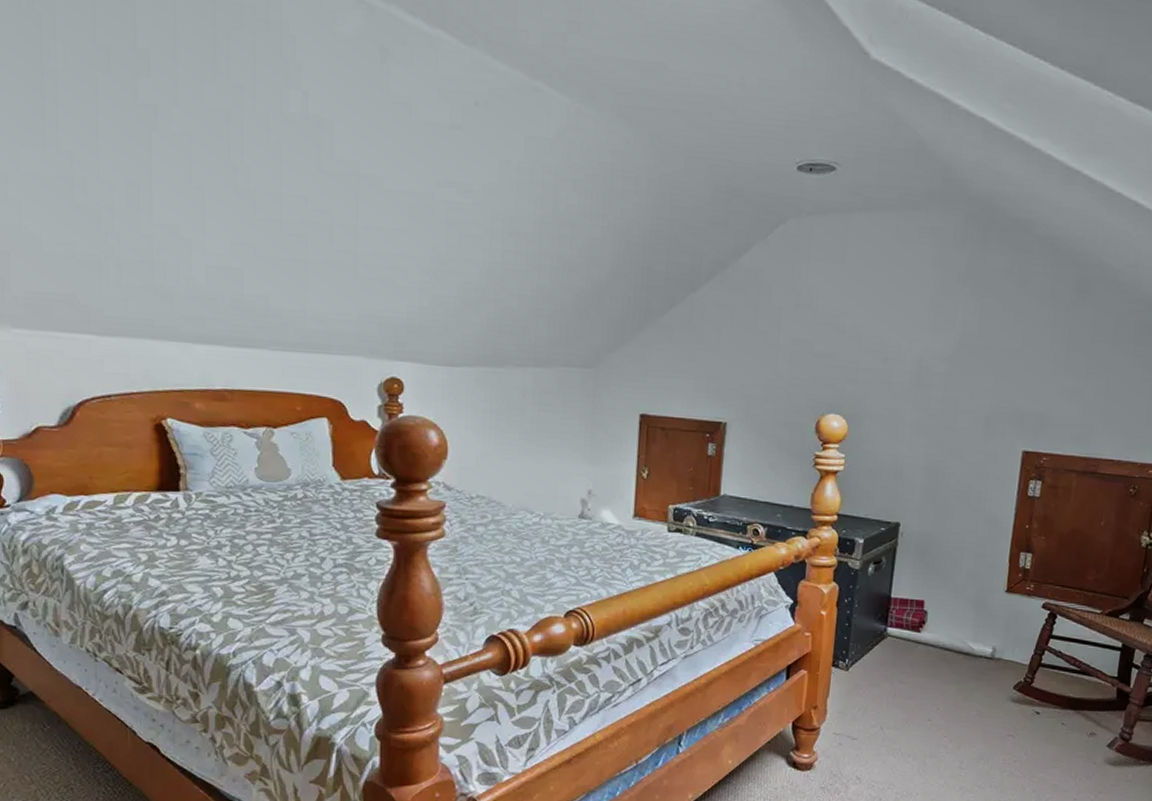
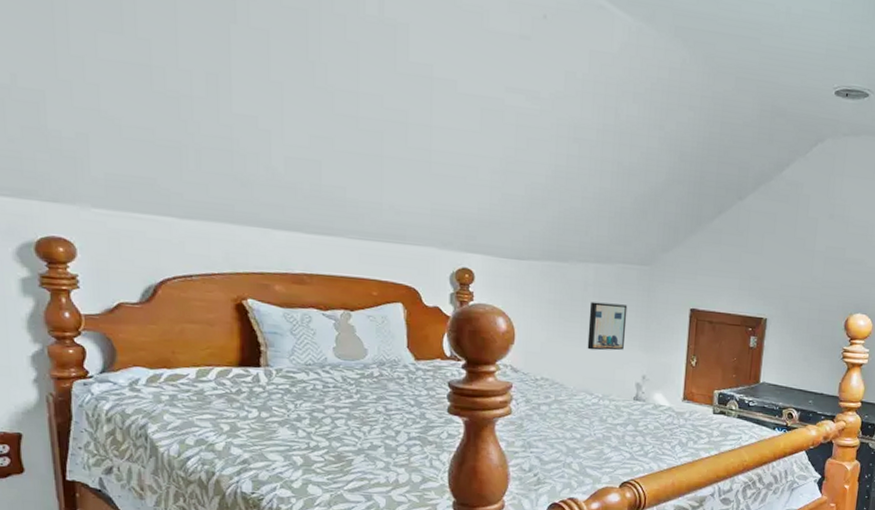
wall art: none [526,410,570,464] -> present [587,302,628,351]

